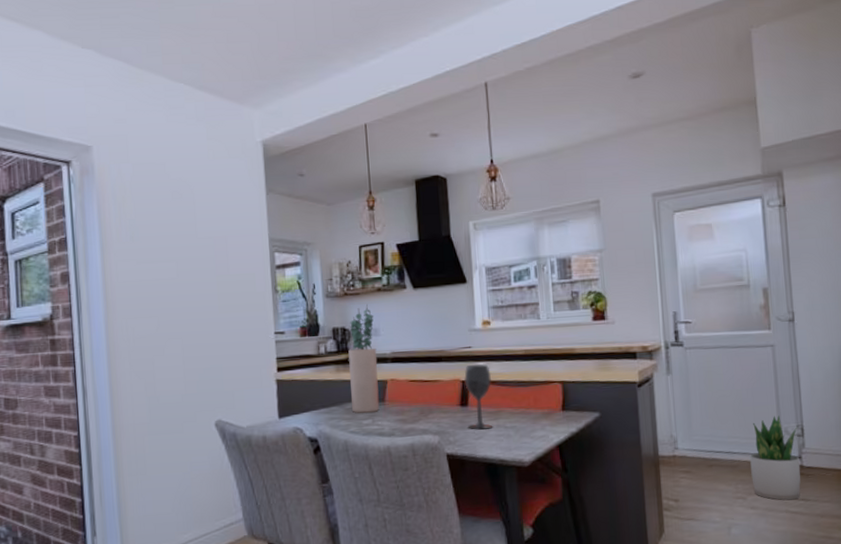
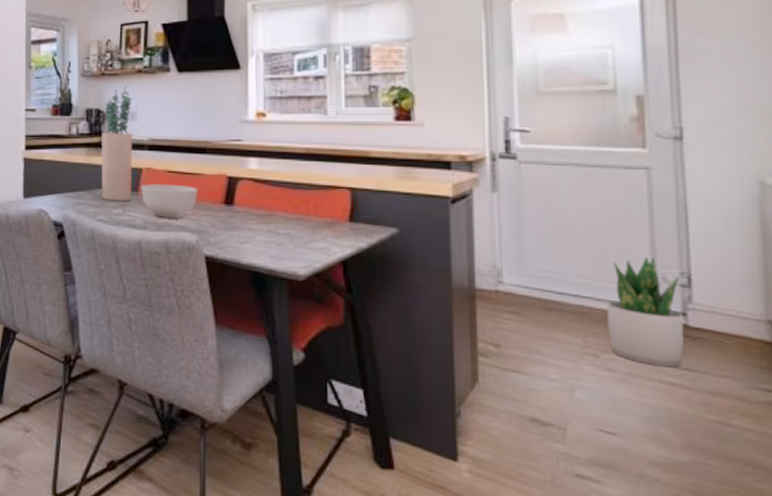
bowl: none [386,392,438,424] -> present [140,184,199,218]
wine glass: present [463,363,492,430] -> none [230,159,264,233]

